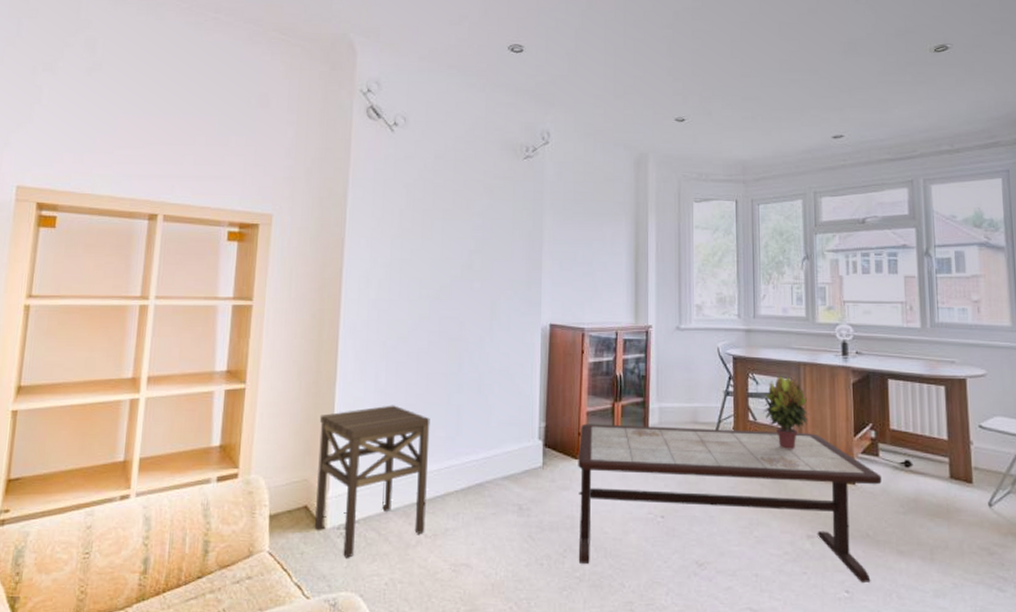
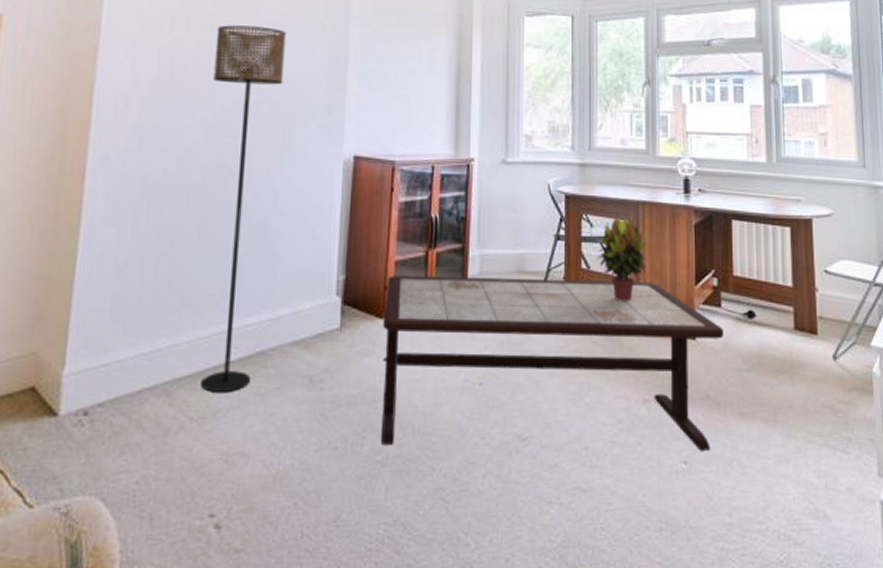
side table: present [315,405,430,558] -> none [44,256,202,452]
floor lamp: none [432,218,491,515] -> present [200,25,286,392]

